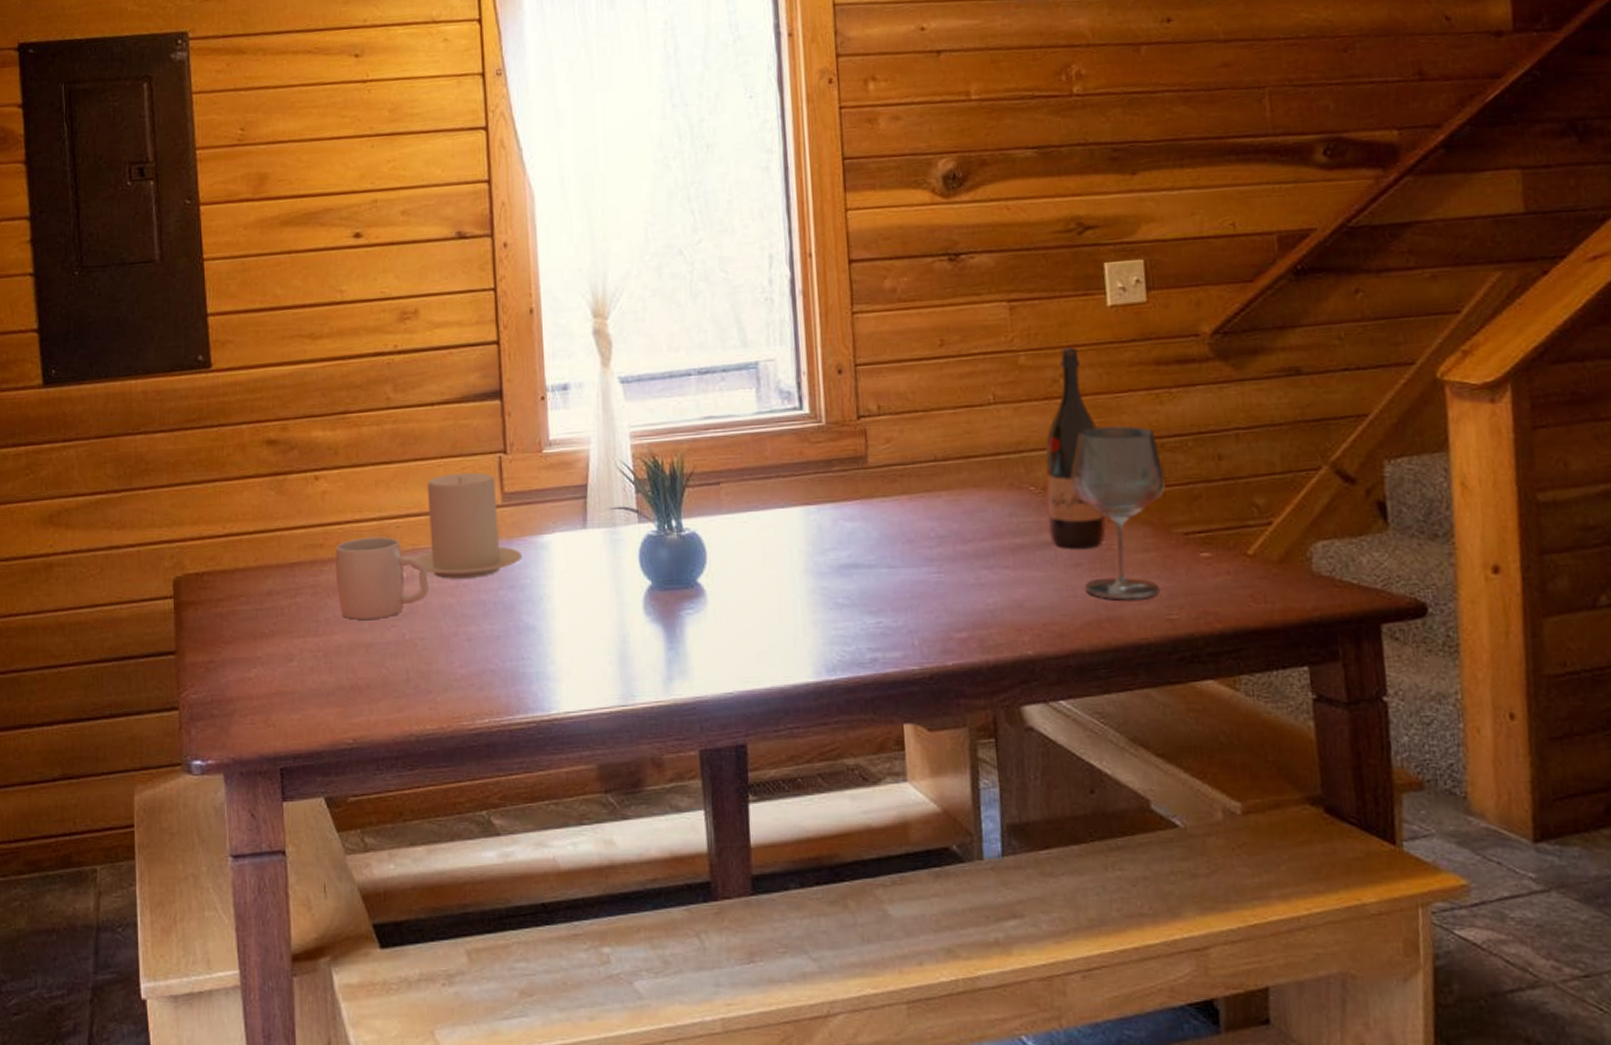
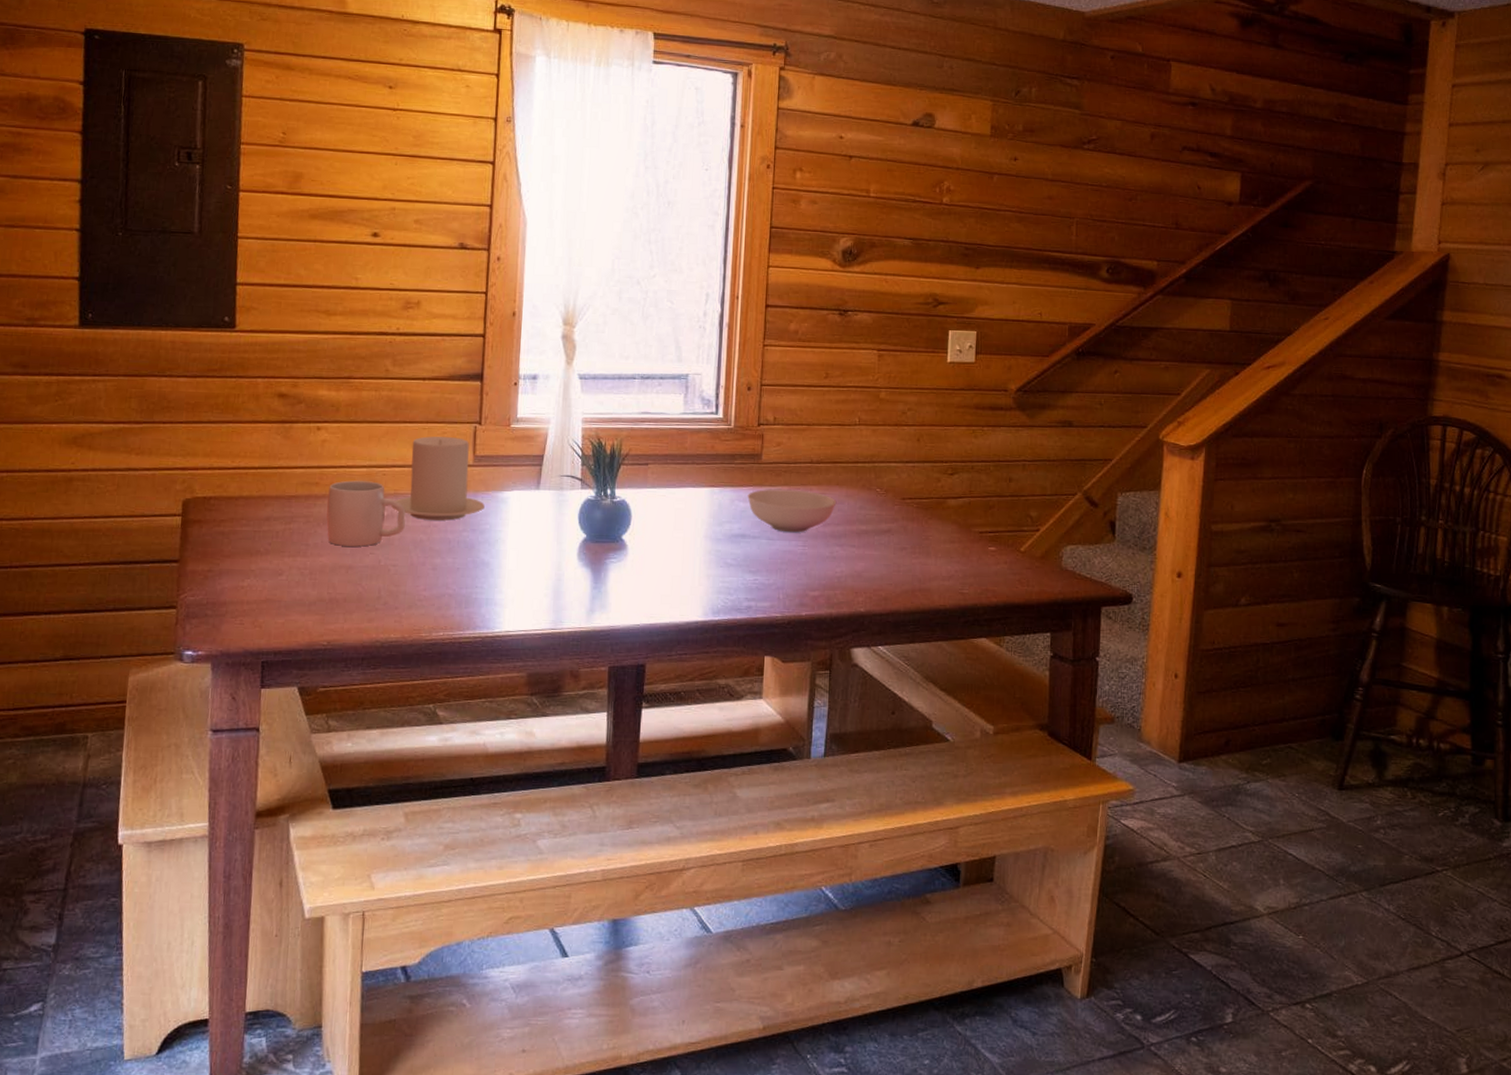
bowl: none [854,498,977,556] -> present [747,489,837,533]
wine bottle: present [1045,347,1106,549] -> none [886,389,929,537]
wine glass: present [1070,426,1167,600] -> none [906,450,972,577]

